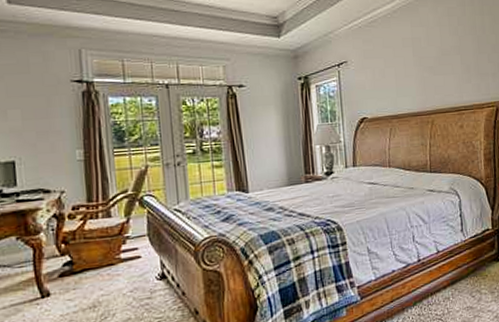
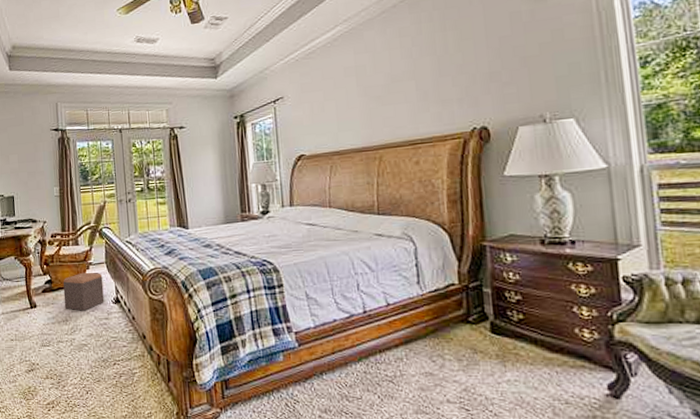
footstool: none [89,247,146,294] -> present [63,272,105,311]

